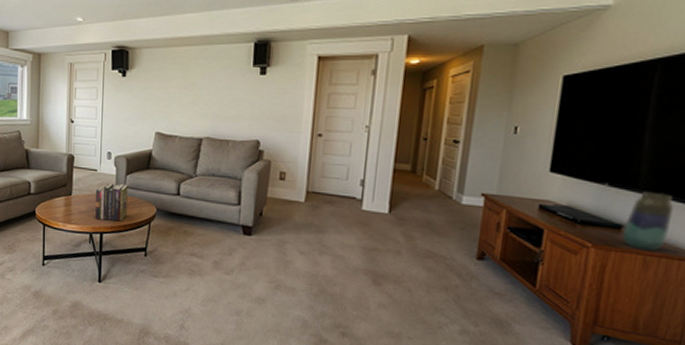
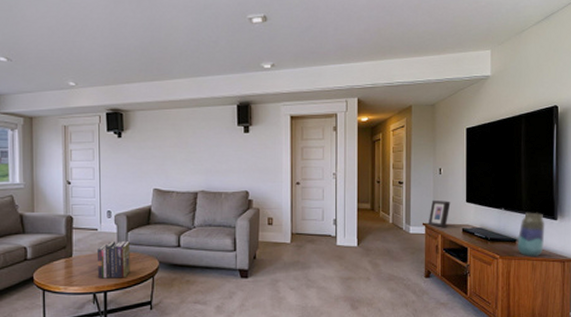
picture frame: none [488,165,526,202] -> present [428,199,451,228]

